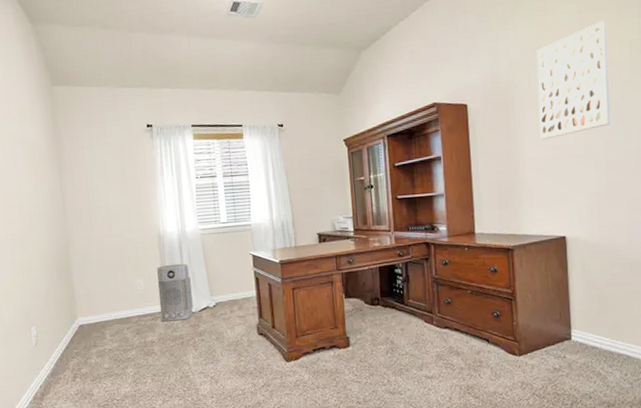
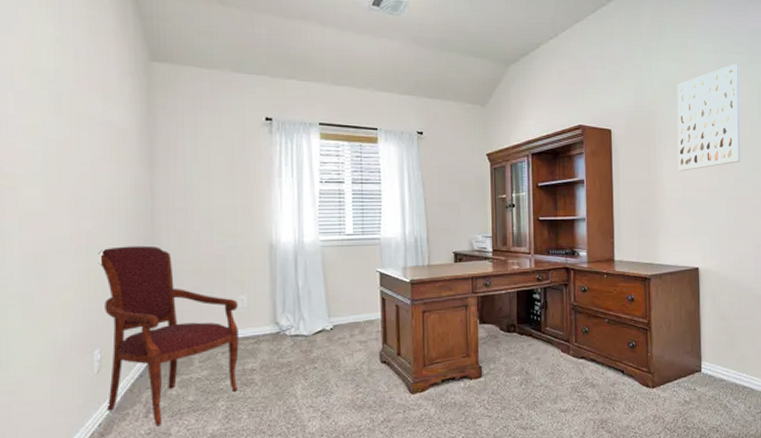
armchair: none [27,241,143,388] -> present [98,245,239,426]
air purifier: present [157,263,193,322] -> none [264,278,306,346]

